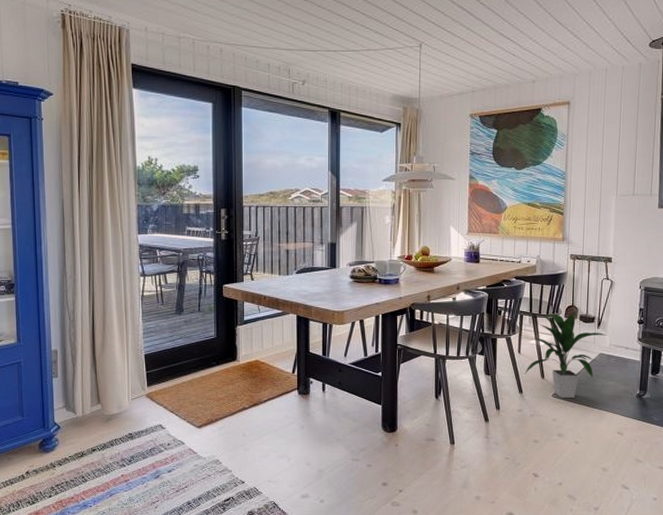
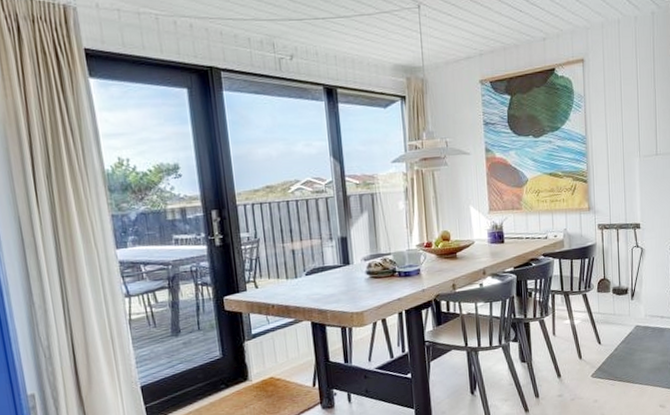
indoor plant: present [524,311,608,398] -> none [561,284,642,377]

